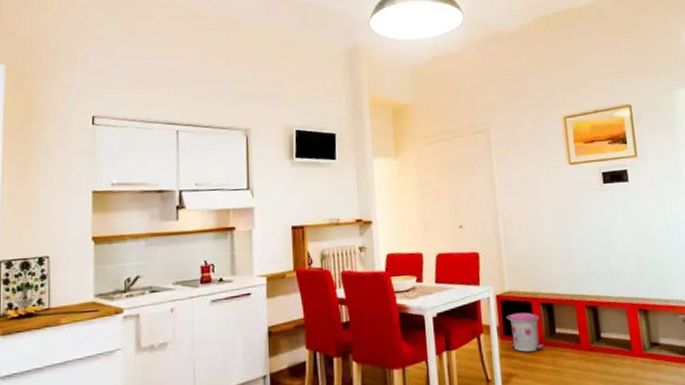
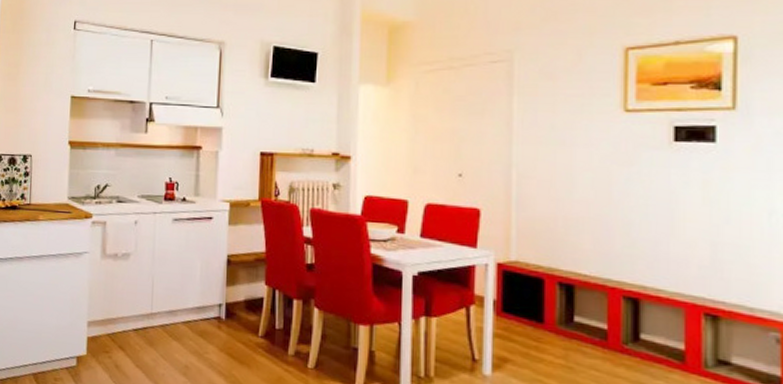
trash can: present [506,312,544,352] -> none [507,288,555,339]

